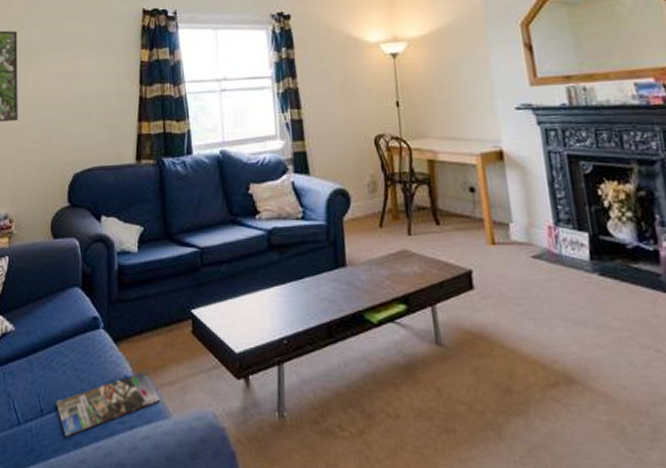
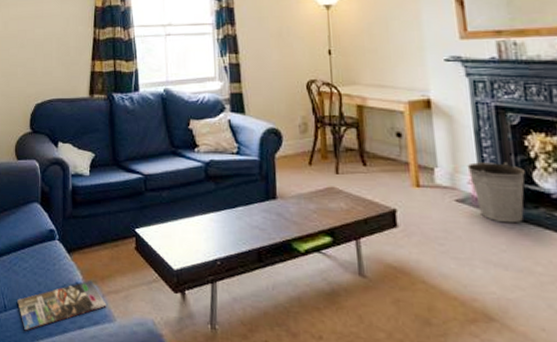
bucket: none [542,214,600,278] -> present [467,162,525,224]

